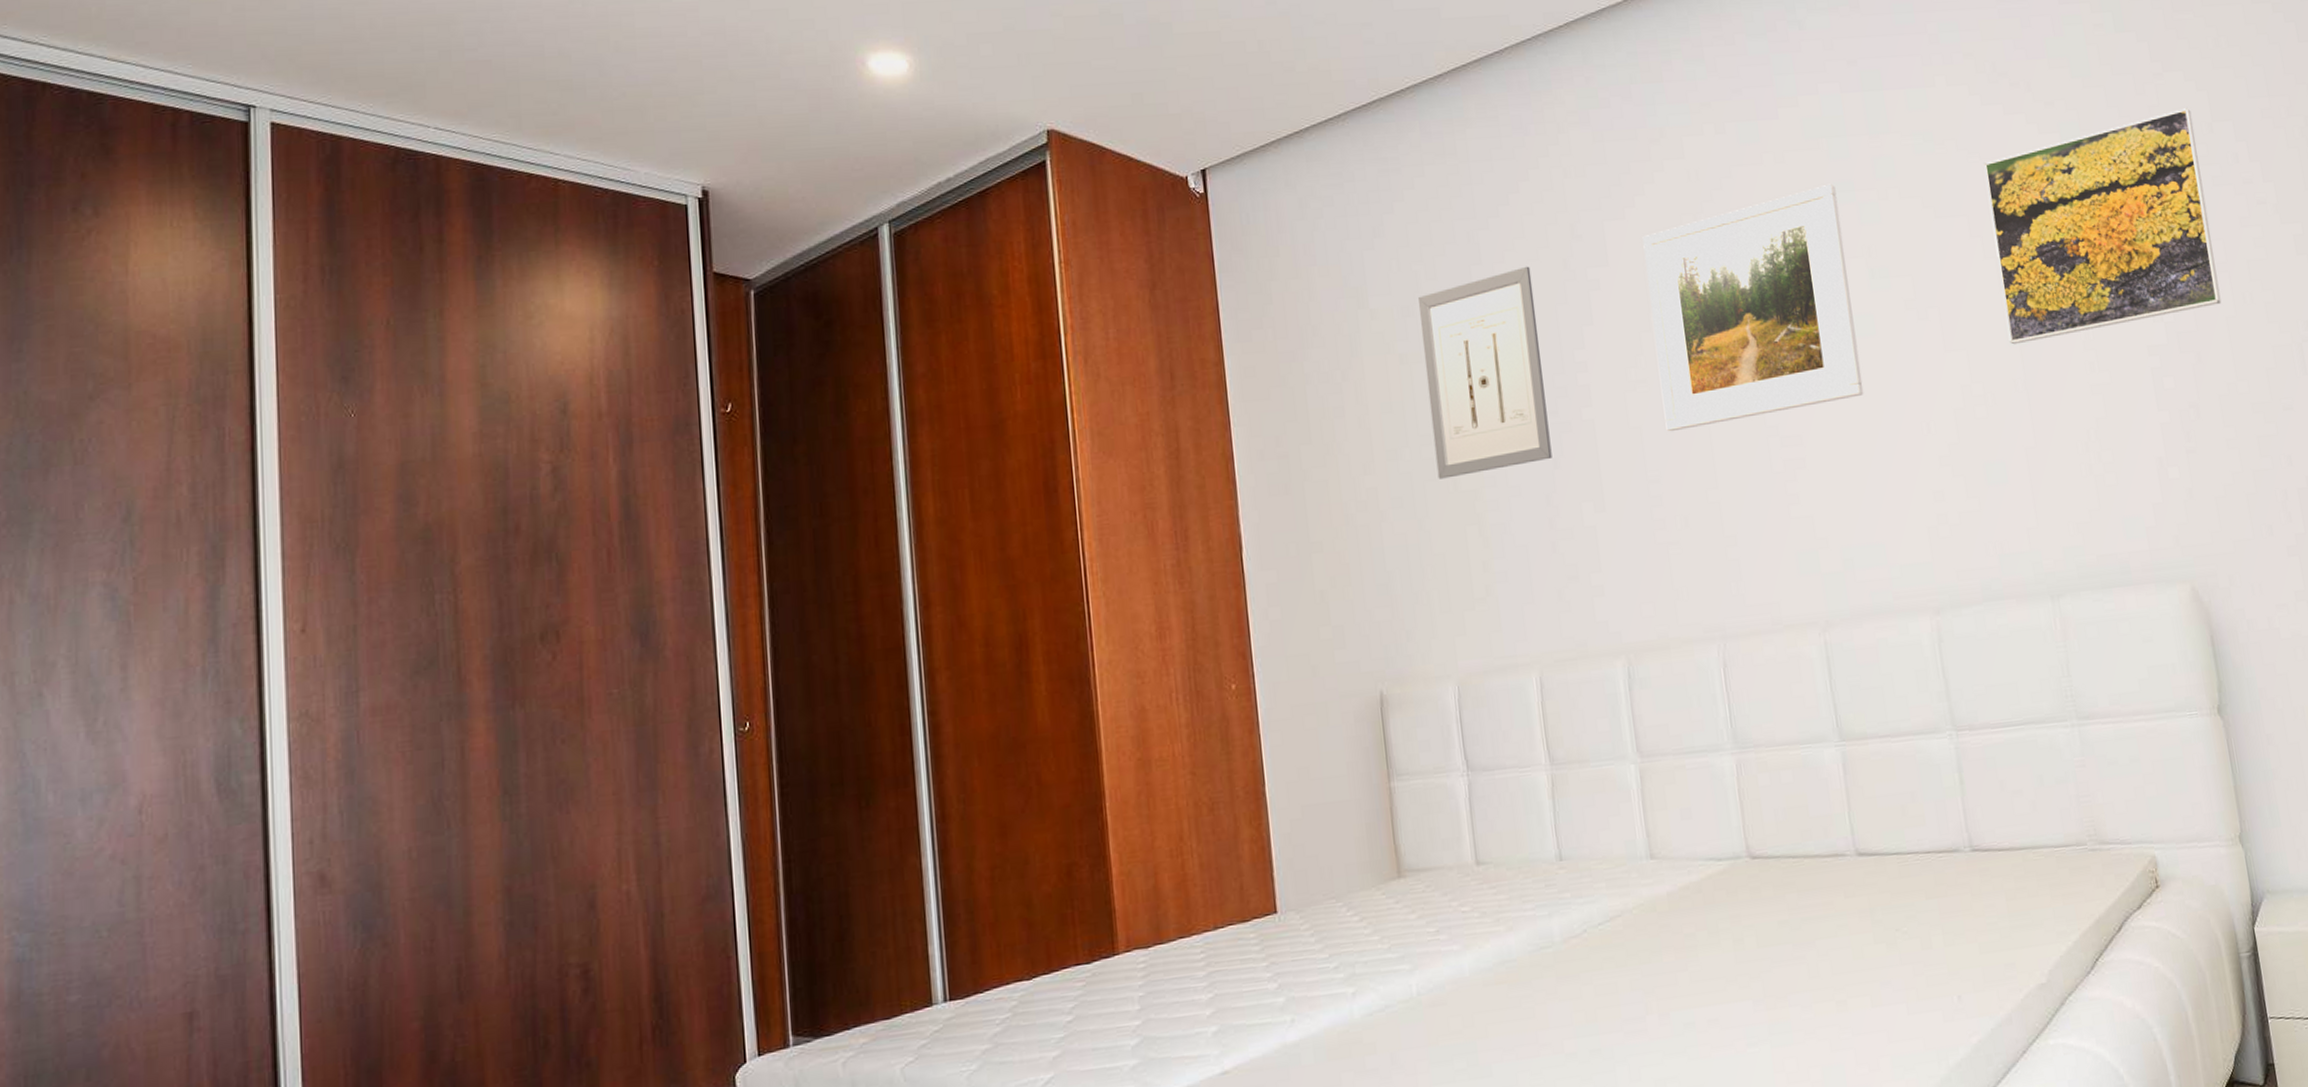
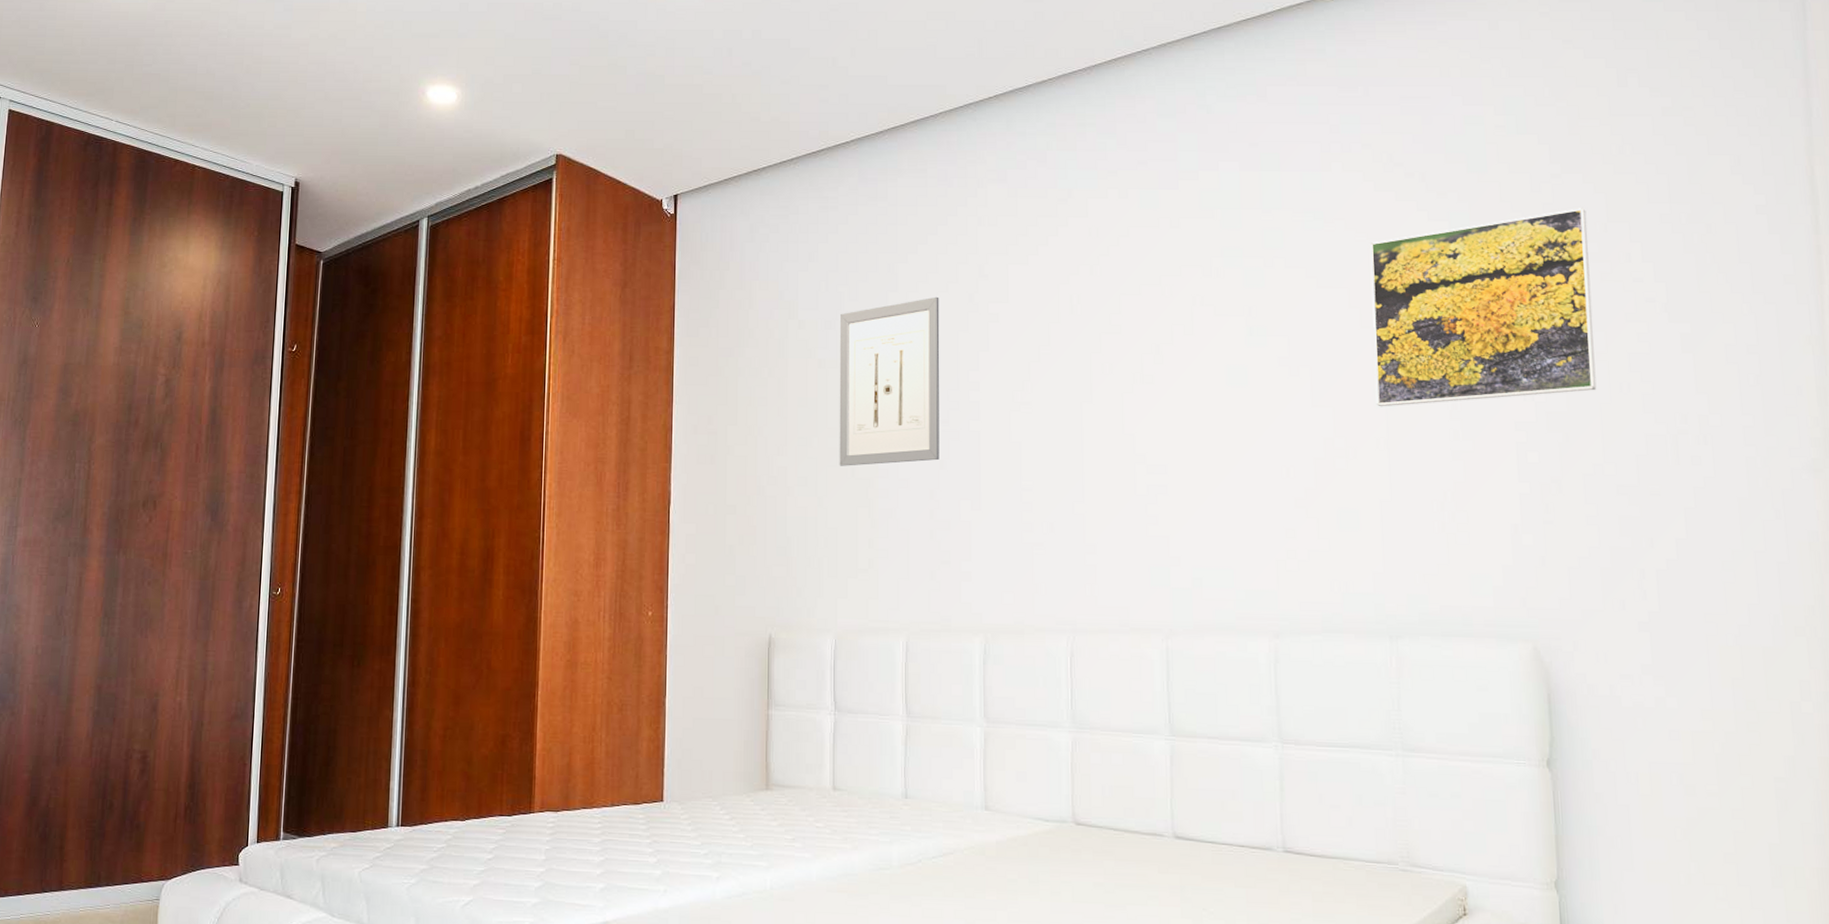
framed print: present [1642,183,1864,432] -> none [1041,249,1230,450]

